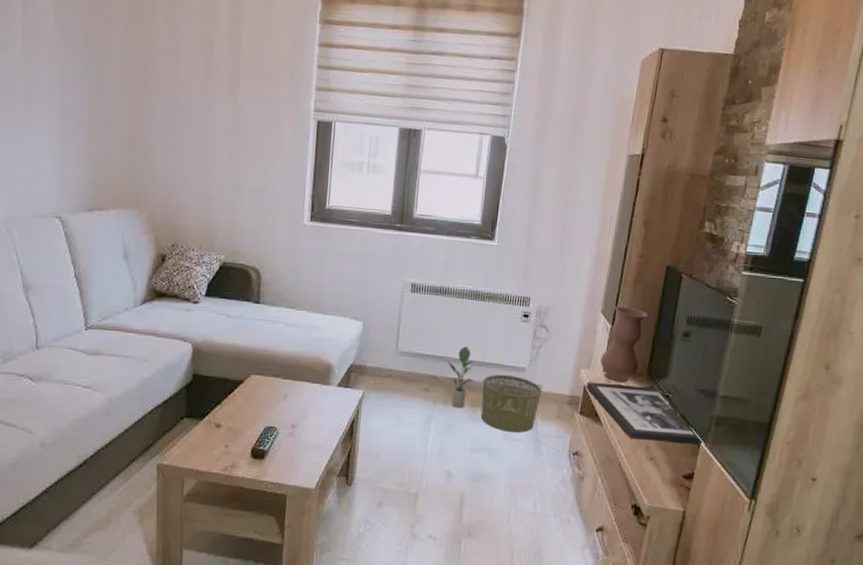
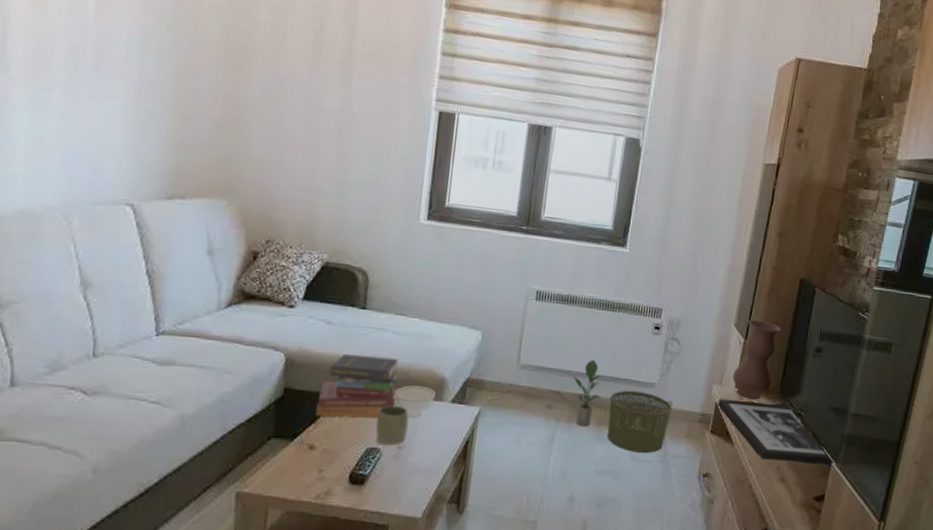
books: none [220,344,290,400] -> present [316,354,399,418]
mug: none [272,388,301,425] -> present [375,405,409,446]
bowl: none [287,371,323,400] -> present [394,385,436,418]

